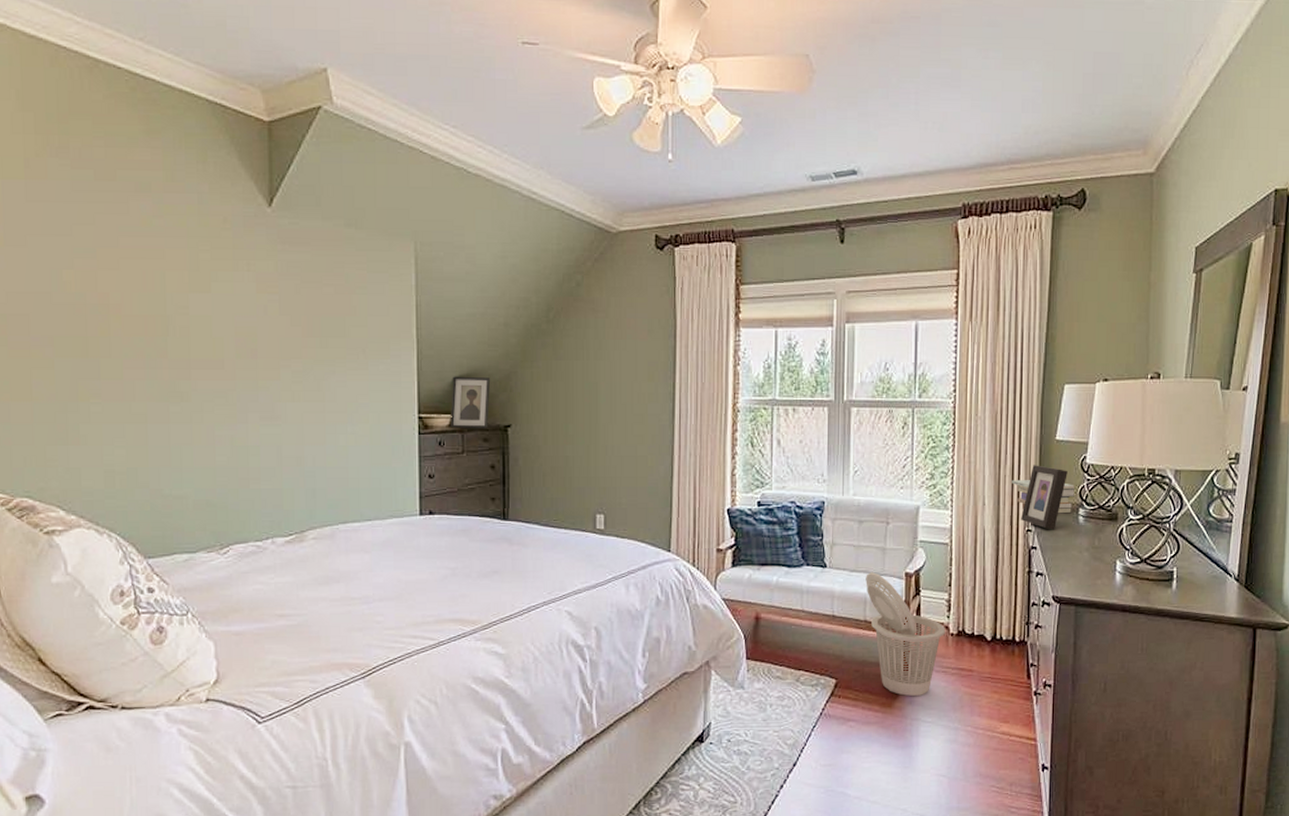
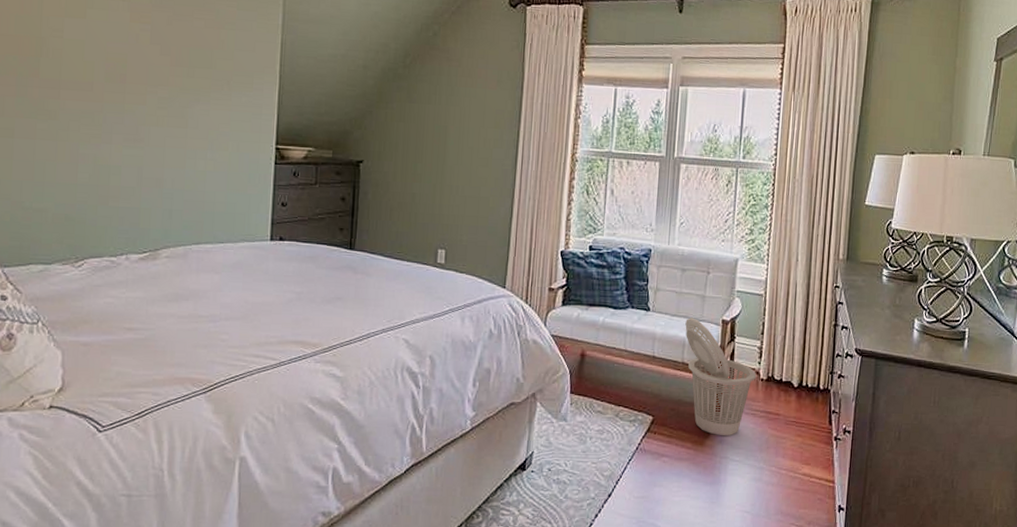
picture frame: present [450,376,491,429] -> none [305,112,347,163]
books: present [1012,480,1076,514] -> none [823,239,881,274]
picture frame: present [1021,465,1068,530] -> none [830,227,874,288]

